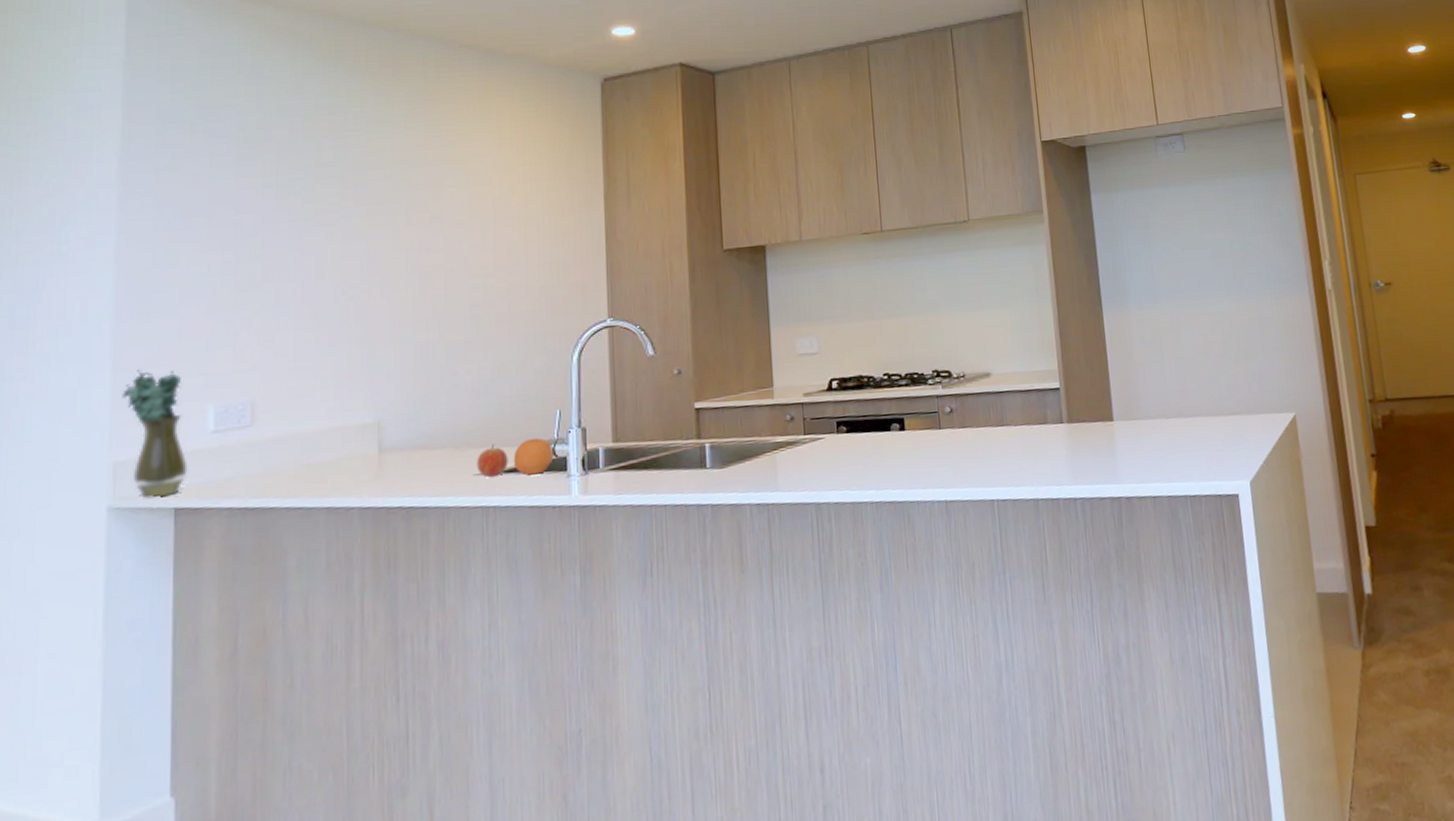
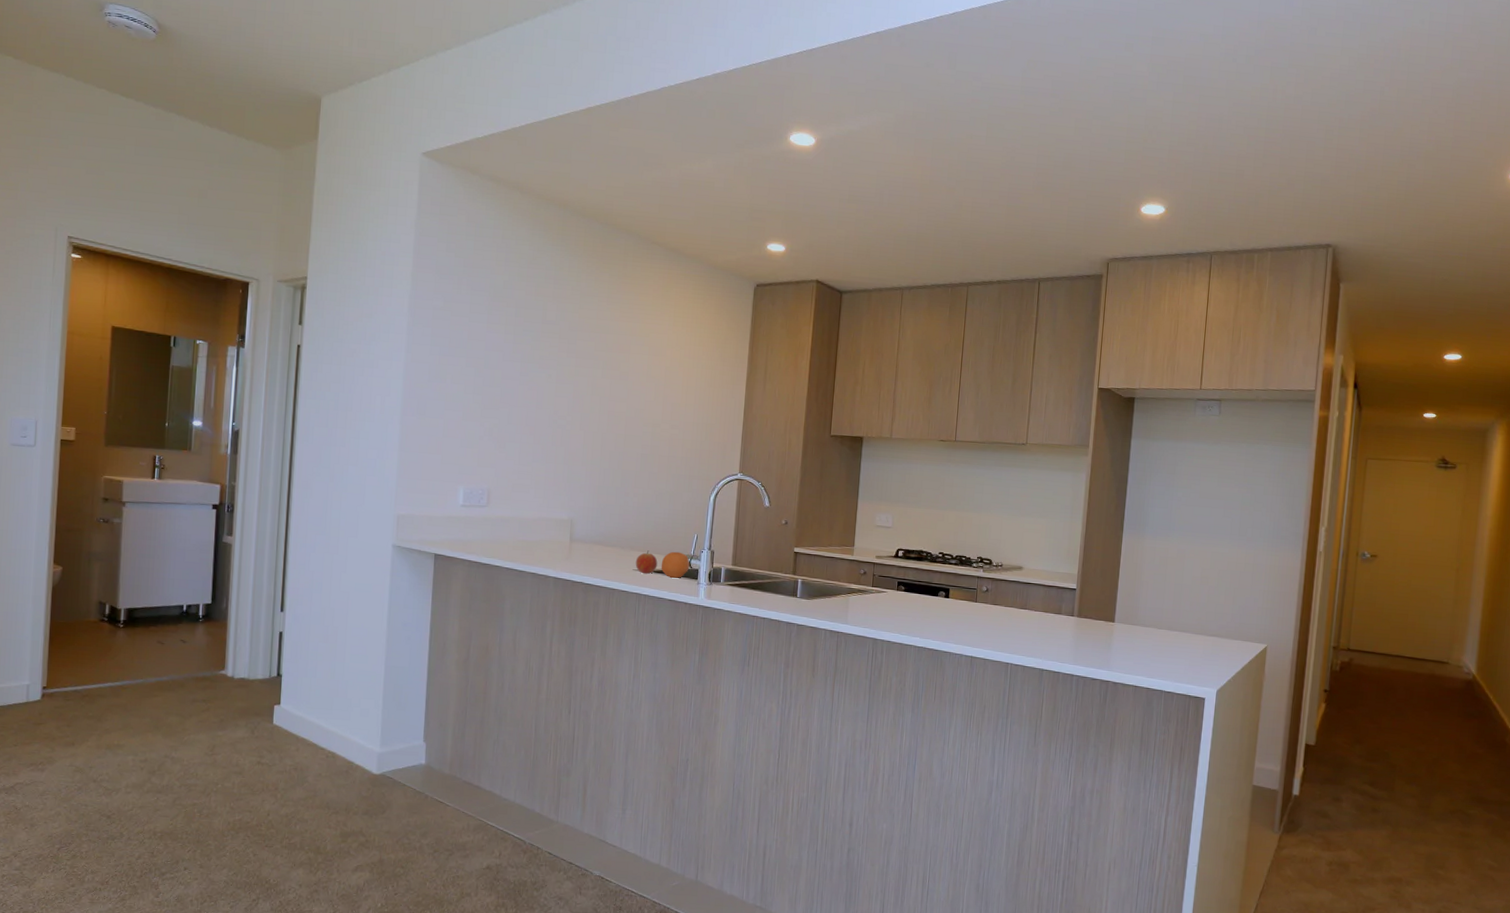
vase: present [122,370,188,499] -> none [405,453,444,545]

